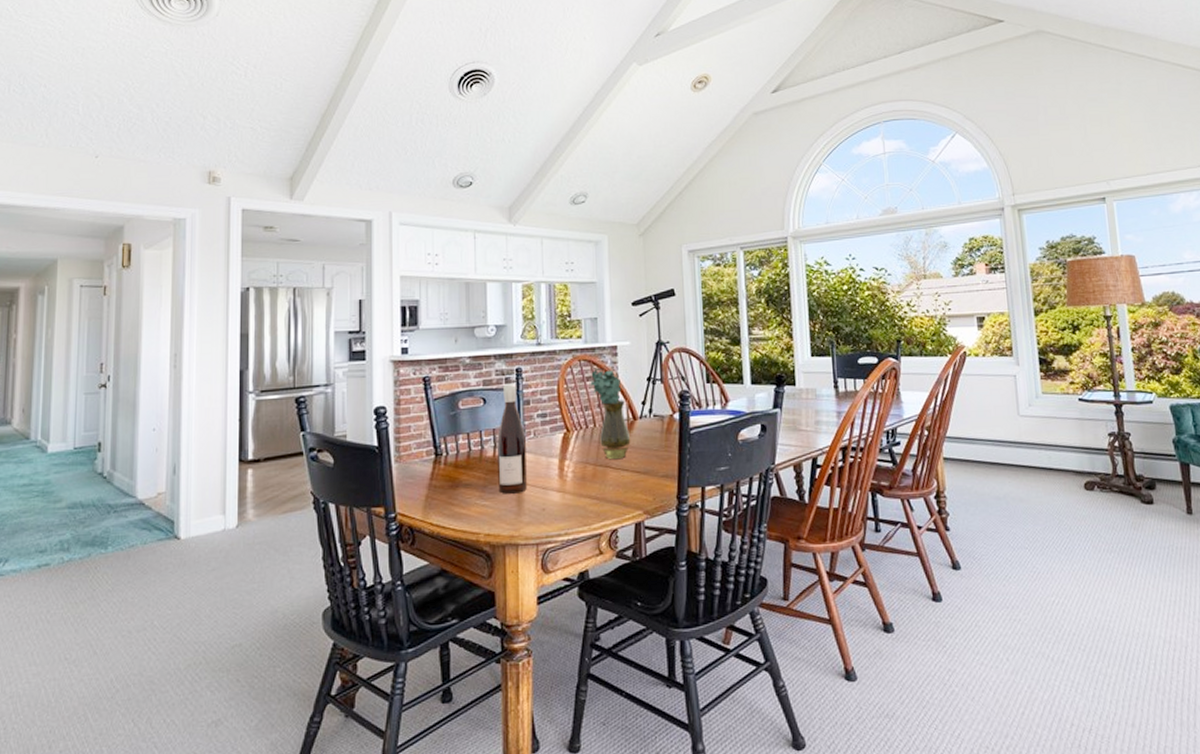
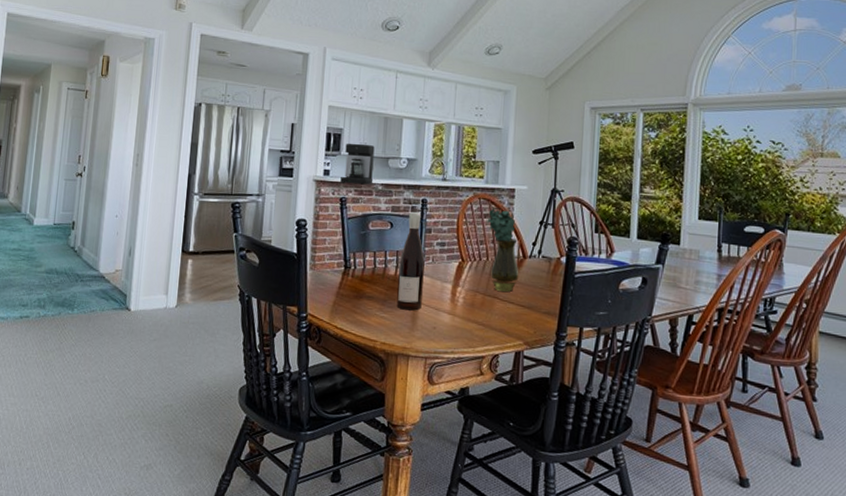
coffee maker: none [421,314,459,361] -> present [340,143,375,185]

